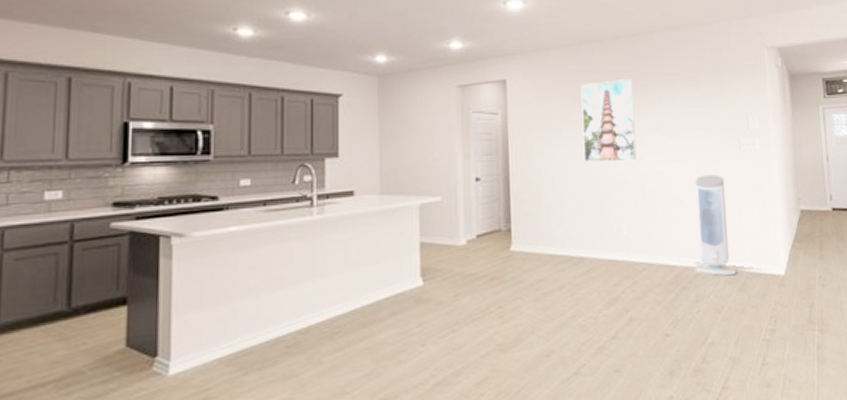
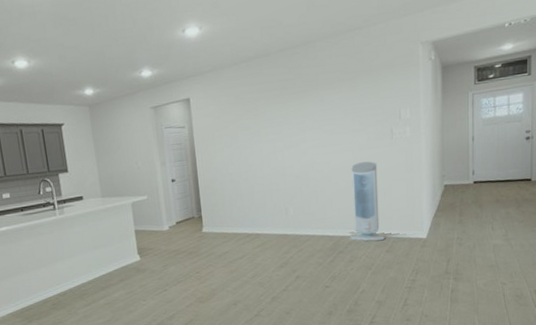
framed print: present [580,78,637,162] -> none [252,85,301,160]

